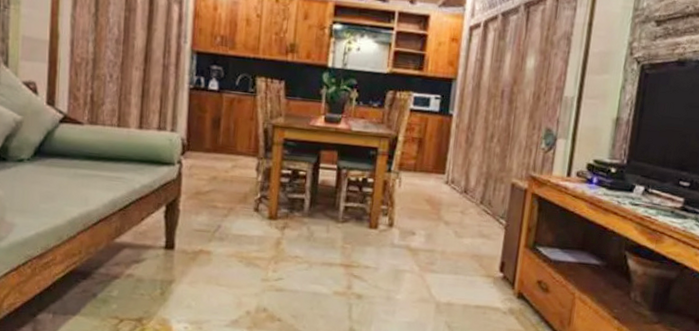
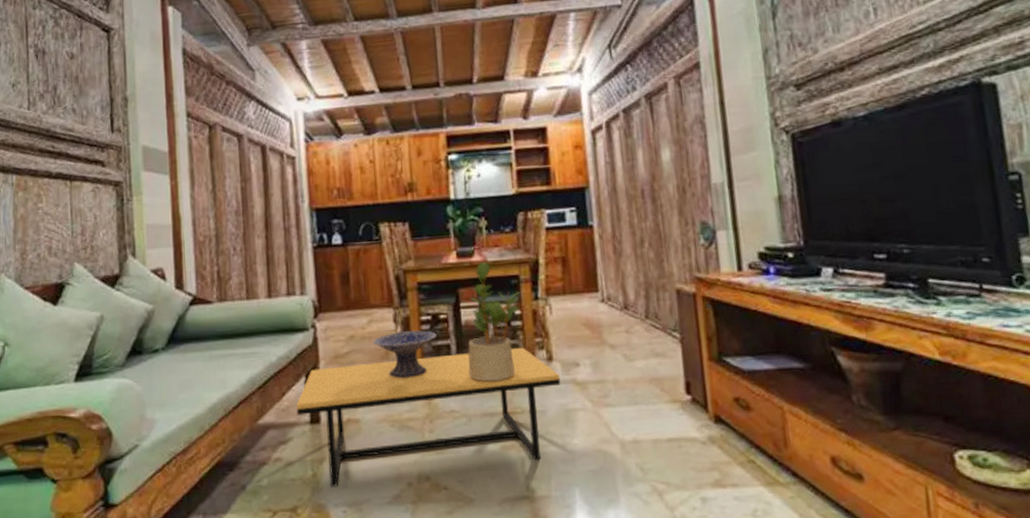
coffee table: none [153,201,397,308] -> present [296,347,561,487]
decorative bowl: none [233,180,294,222] -> present [372,330,437,378]
potted plant: none [317,129,377,237] -> present [468,261,522,381]

